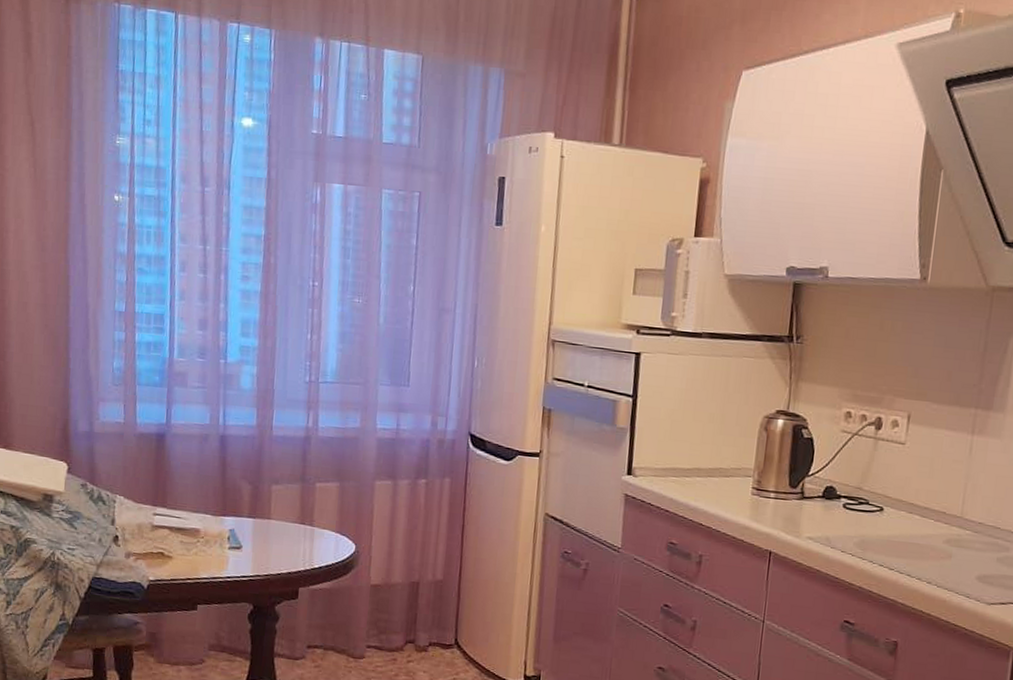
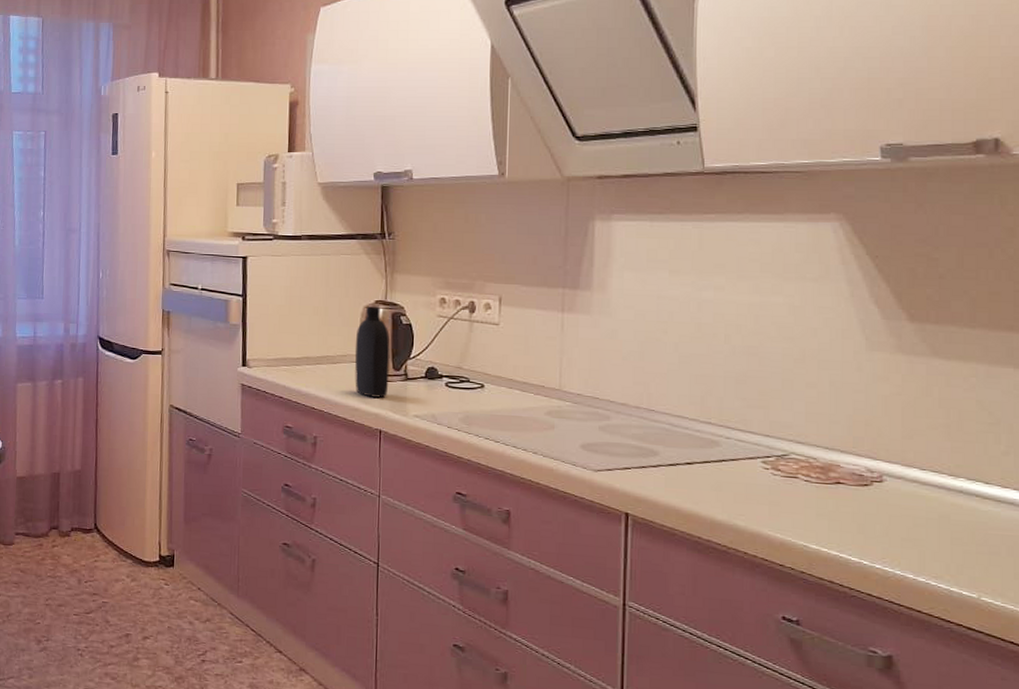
bottle: none [747,416,789,517] -> present [354,306,390,398]

